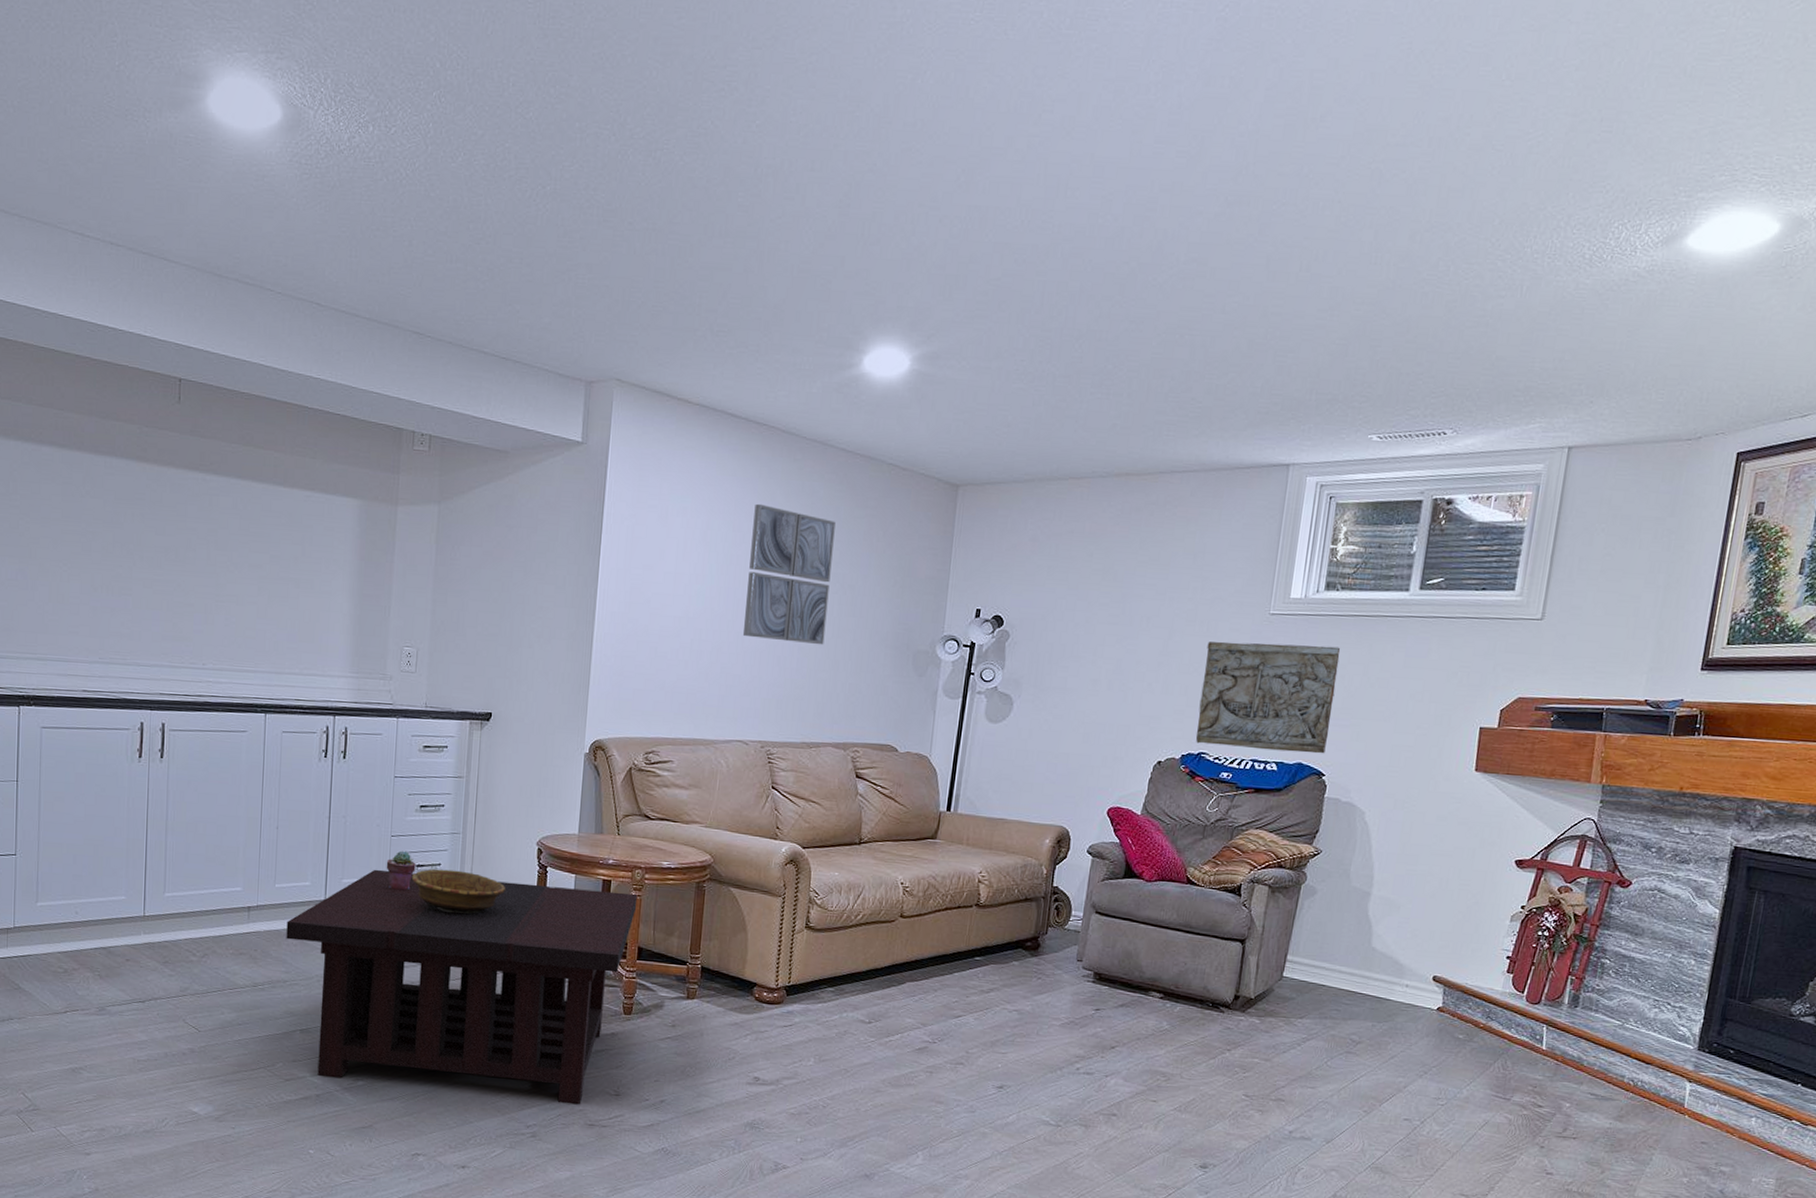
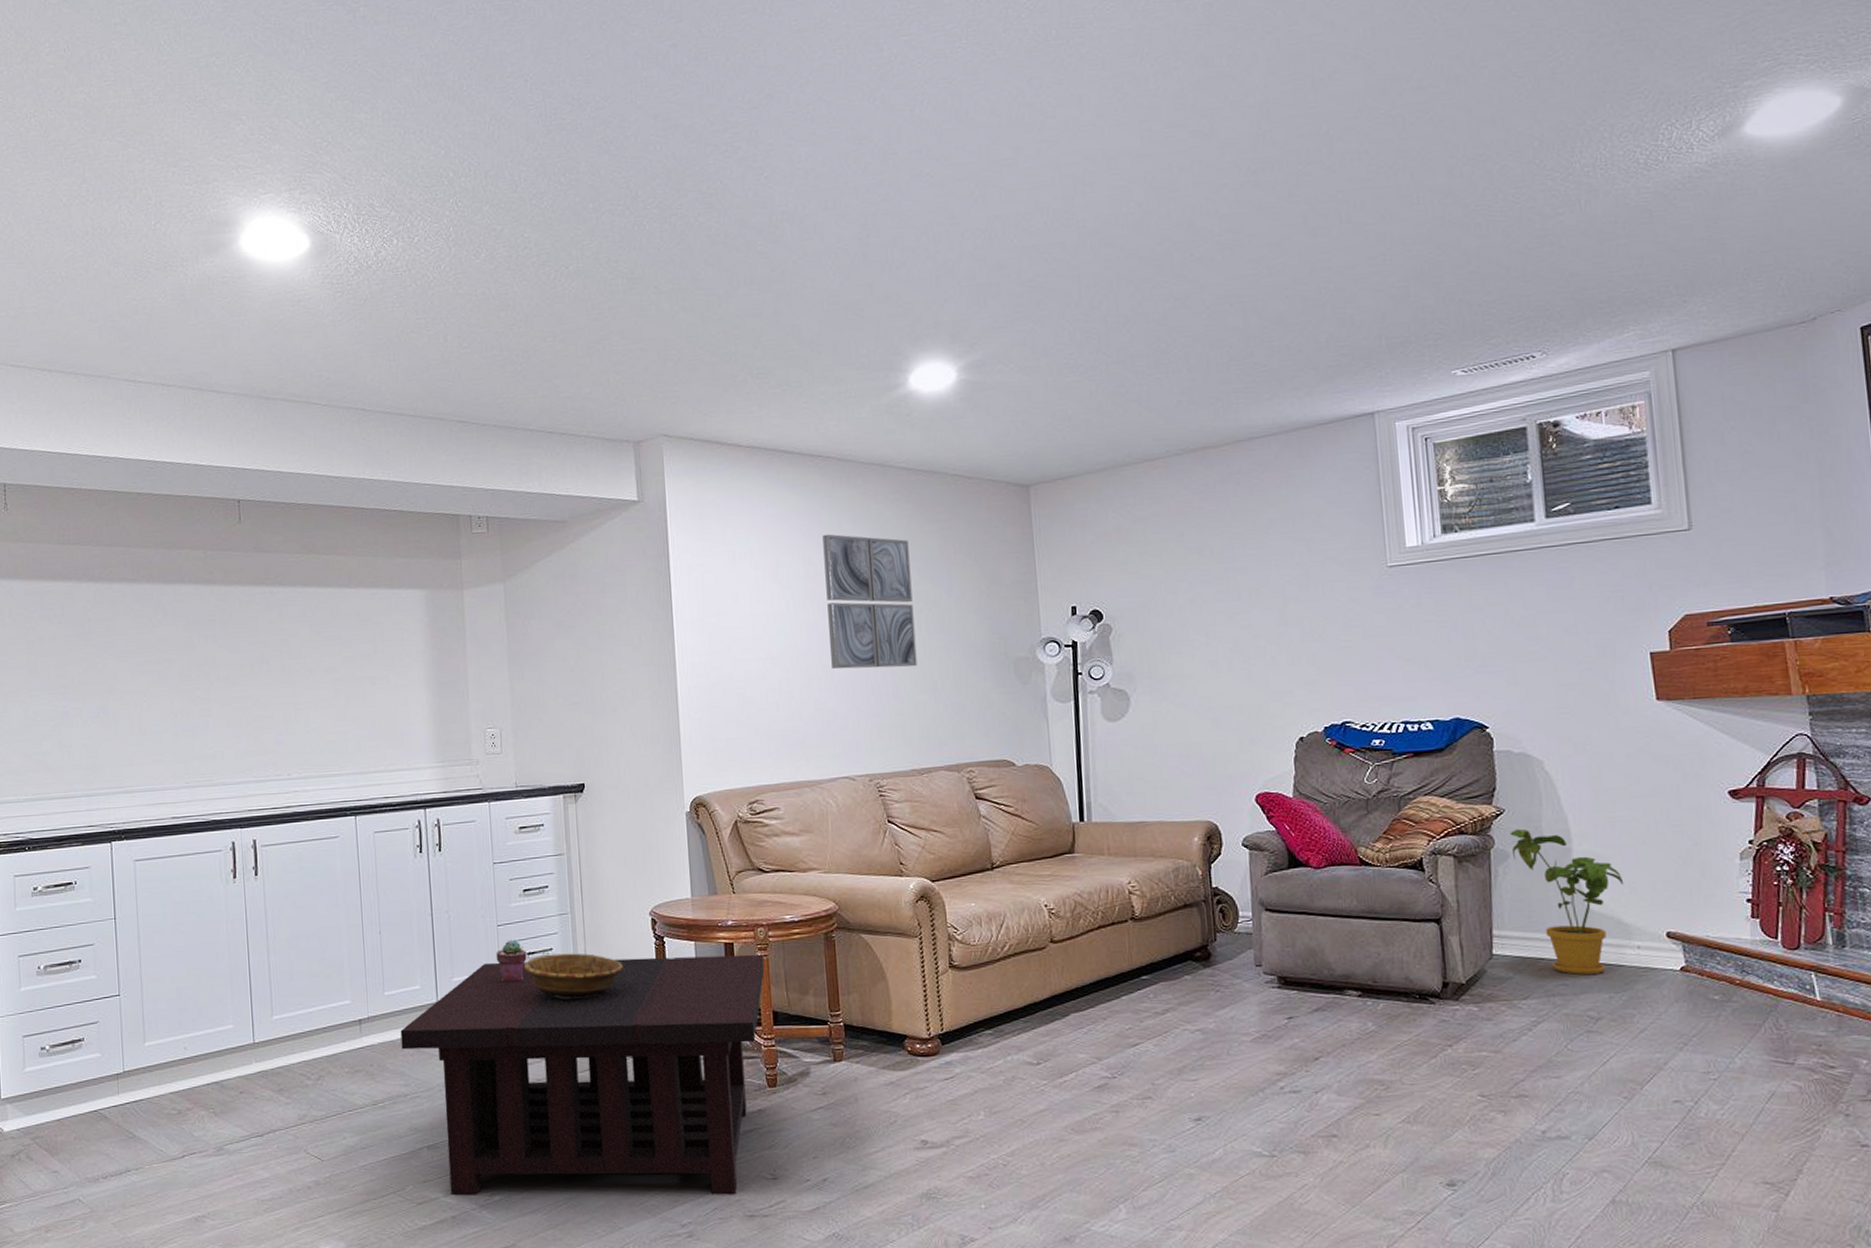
stone relief: present [1195,641,1341,754] -> none [1327,590,1483,713]
house plant: none [1319,869,1409,1005] -> present [1510,828,1624,975]

